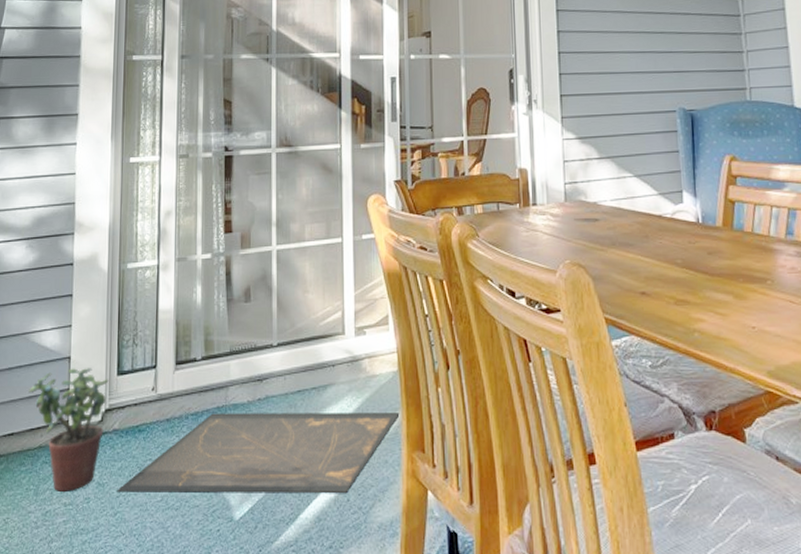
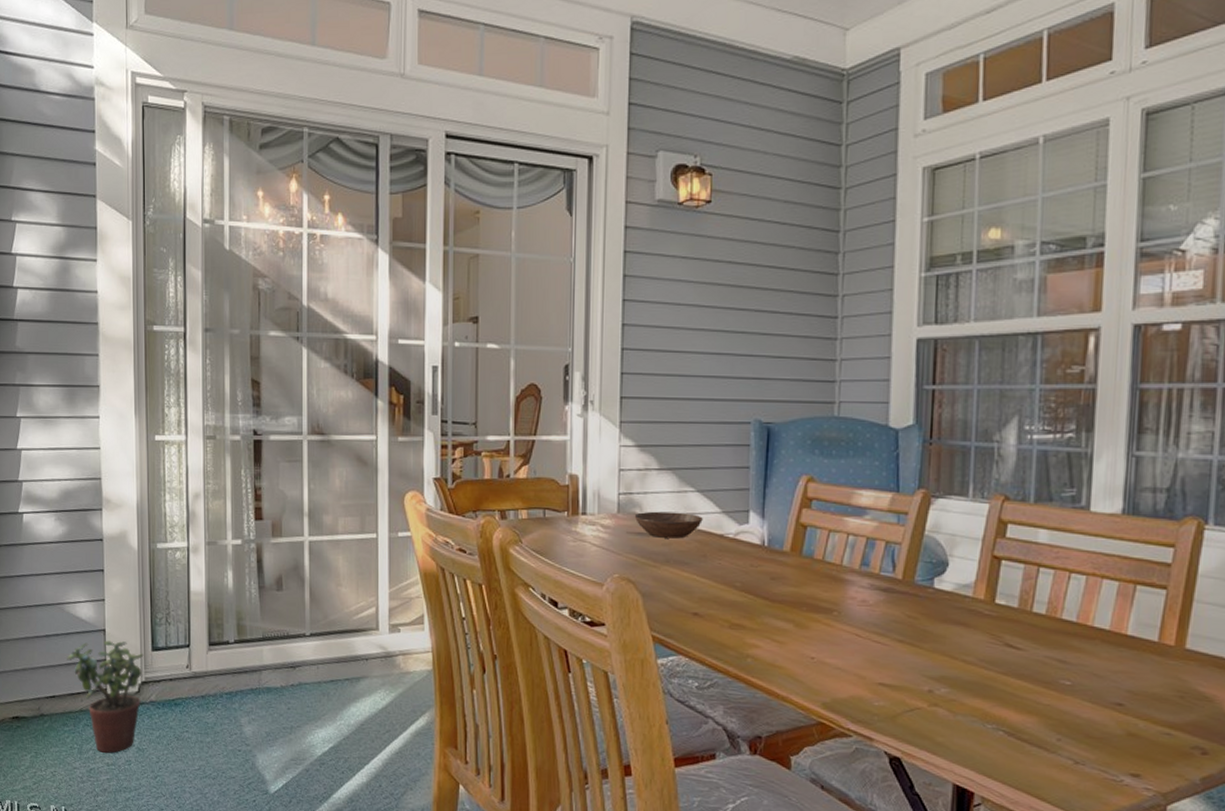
doormat: present [117,413,400,493] -> none [156,694,433,779]
bowl: none [580,197,642,222] -> present [634,511,703,539]

